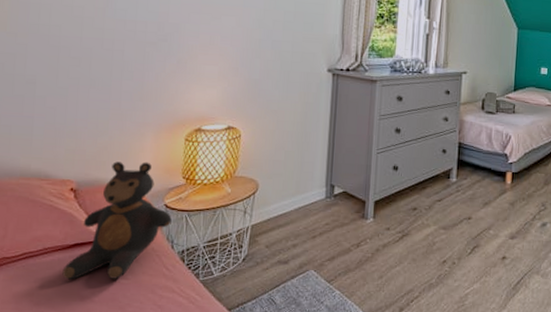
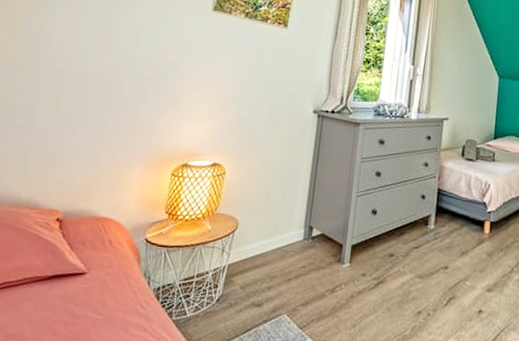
teddy bear: present [62,161,172,280] -> none [38,193,151,314]

